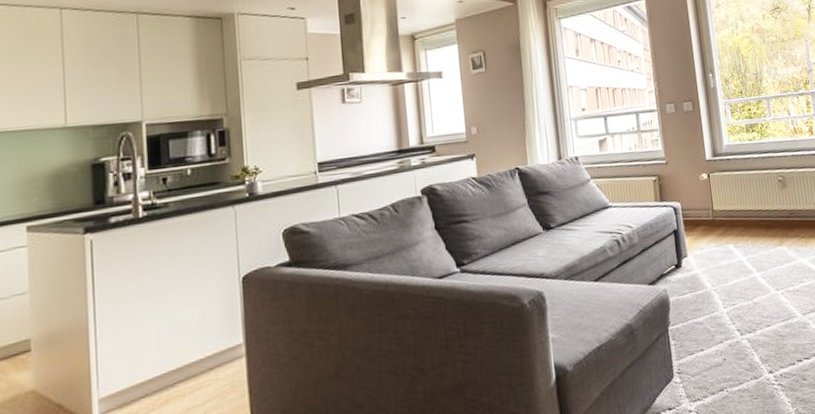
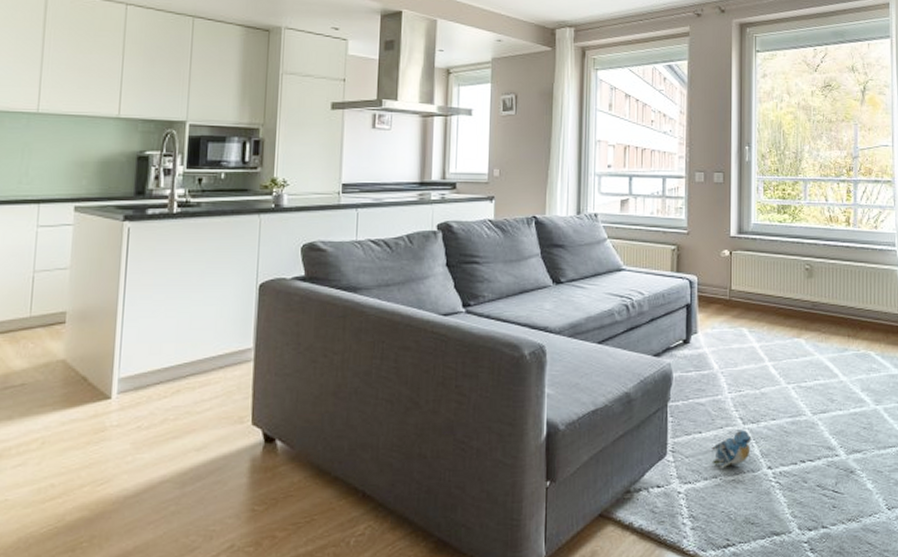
plush toy: none [715,340,751,381] -> present [712,430,752,469]

